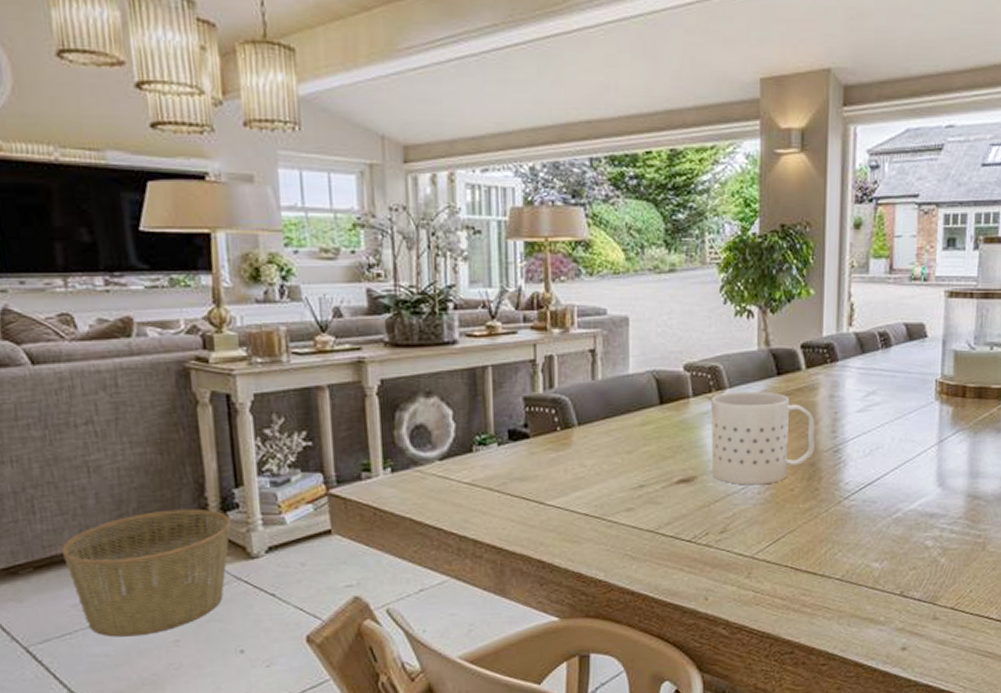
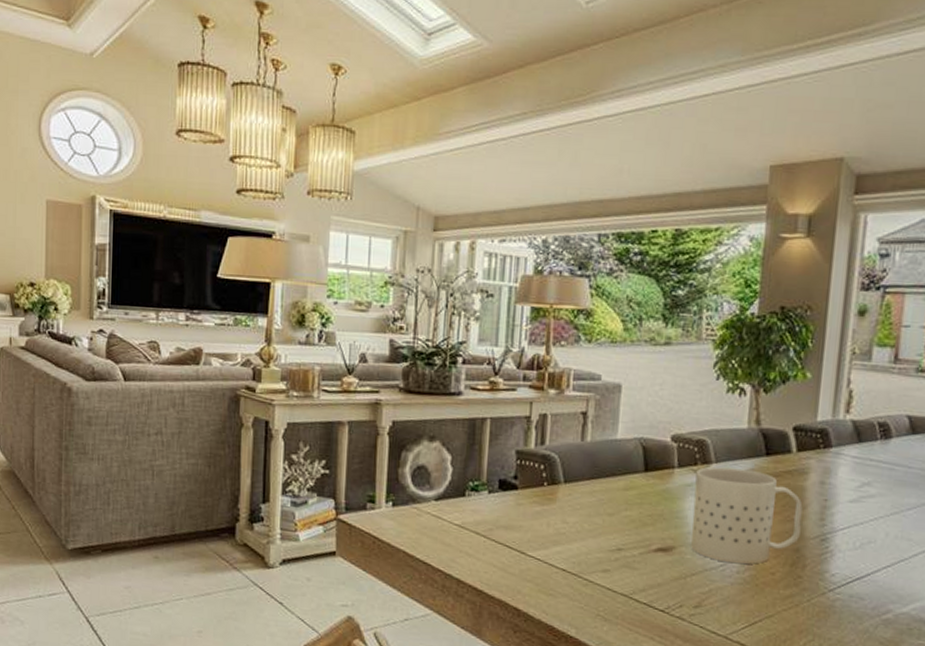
basket: present [61,508,231,637] -> none [124,515,255,622]

